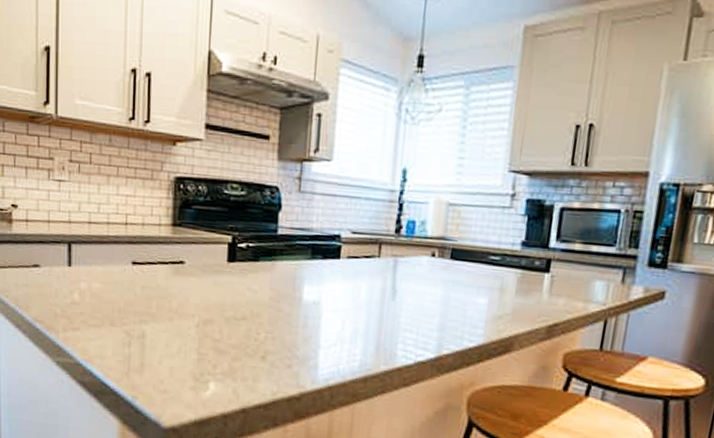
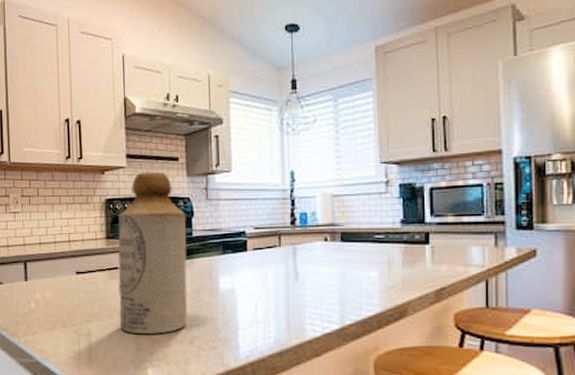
bottle: none [181,148,272,344] -> present [118,171,188,334]

